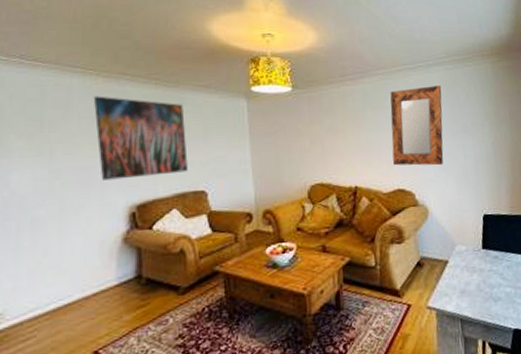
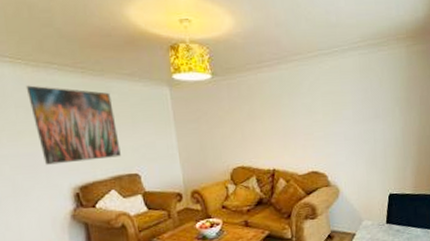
home mirror: present [390,85,444,166] -> none [306,71,356,150]

